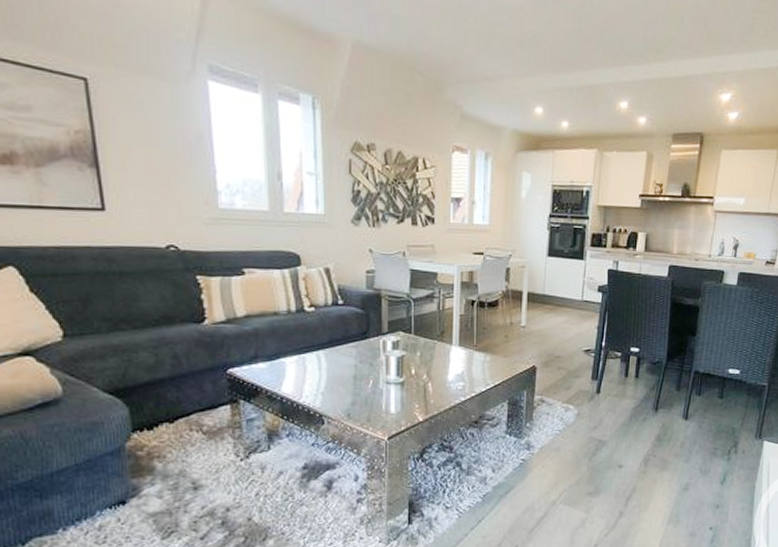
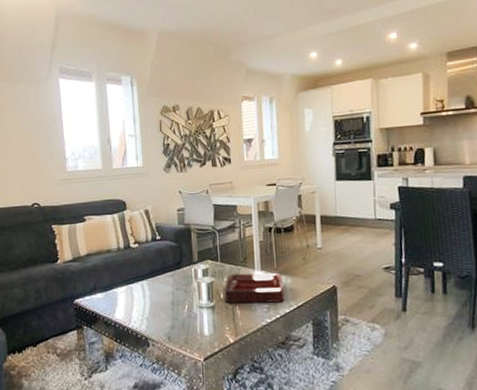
decorative tray: none [416,348,482,381] -> present [224,272,285,304]

